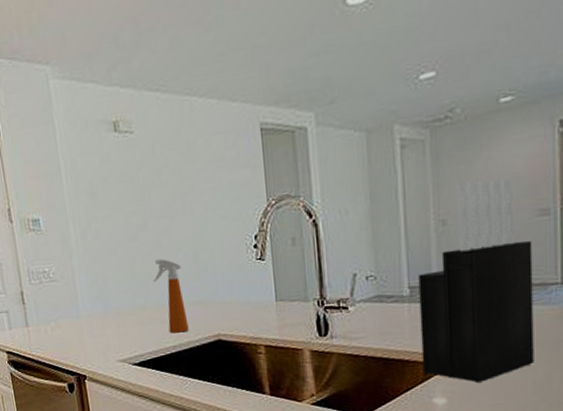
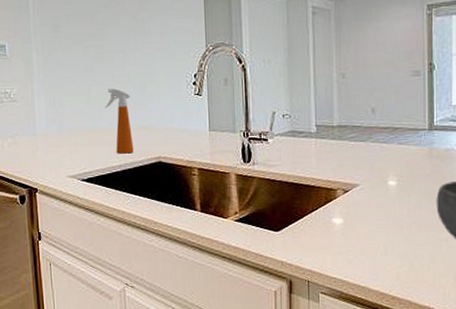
knife block: present [418,179,534,383] -> none [323,45,409,206]

